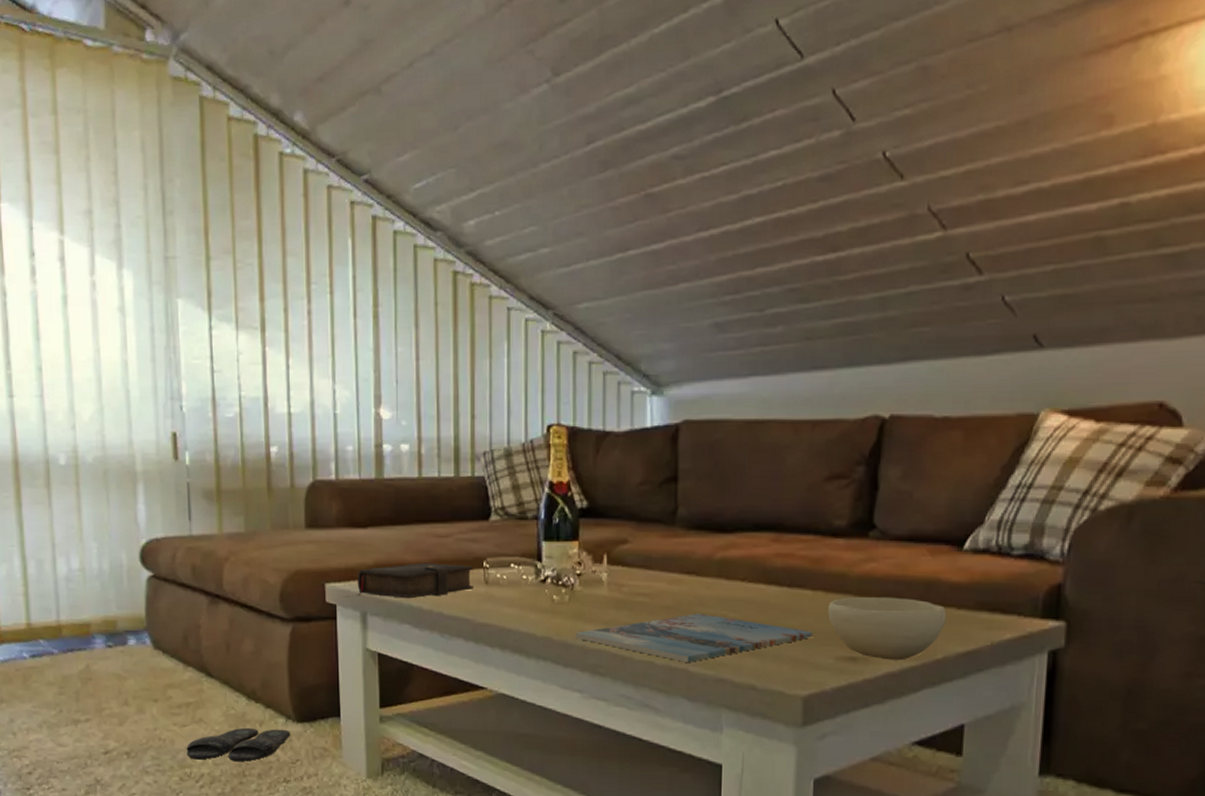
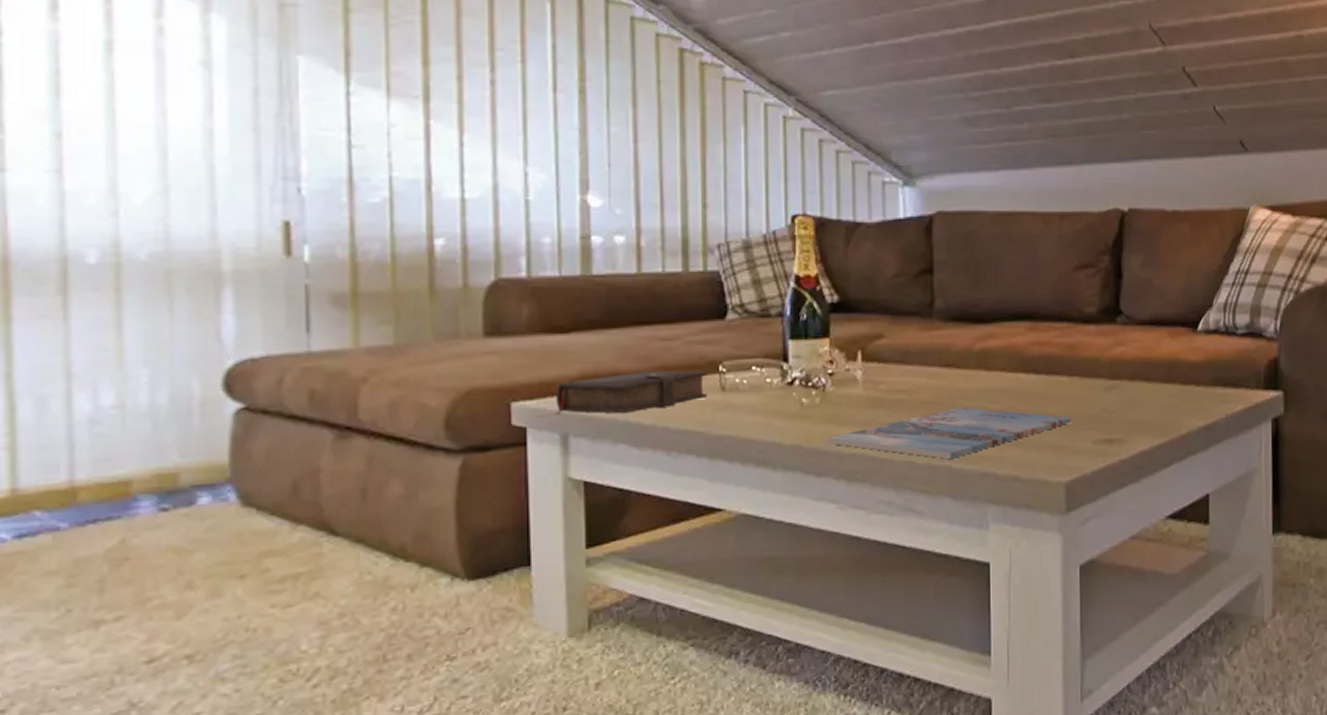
slippers: present [186,727,291,761] -> none [291,591,458,650]
decorative bowl: present [828,596,947,661] -> none [1084,378,1188,440]

